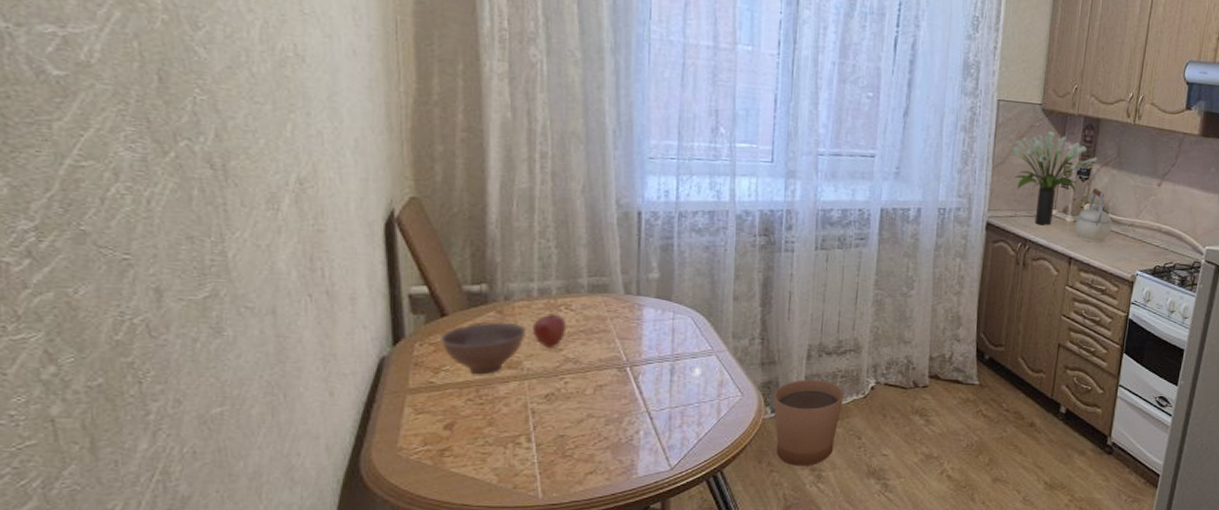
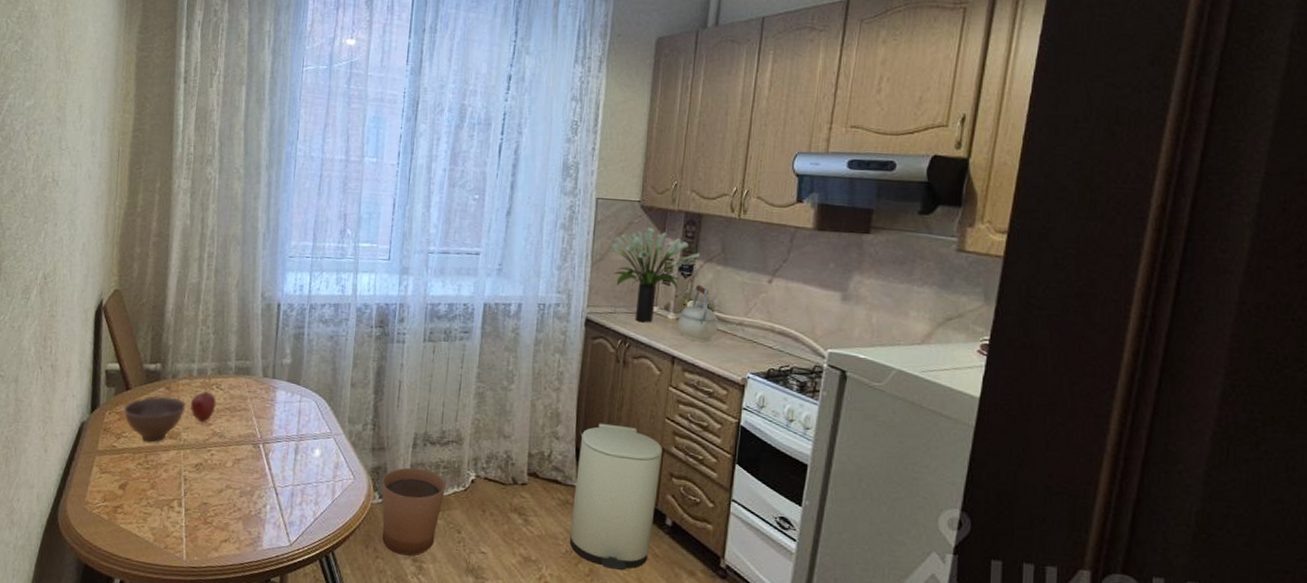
pedal bin: none [970,323,1059,458] -> present [569,423,663,571]

